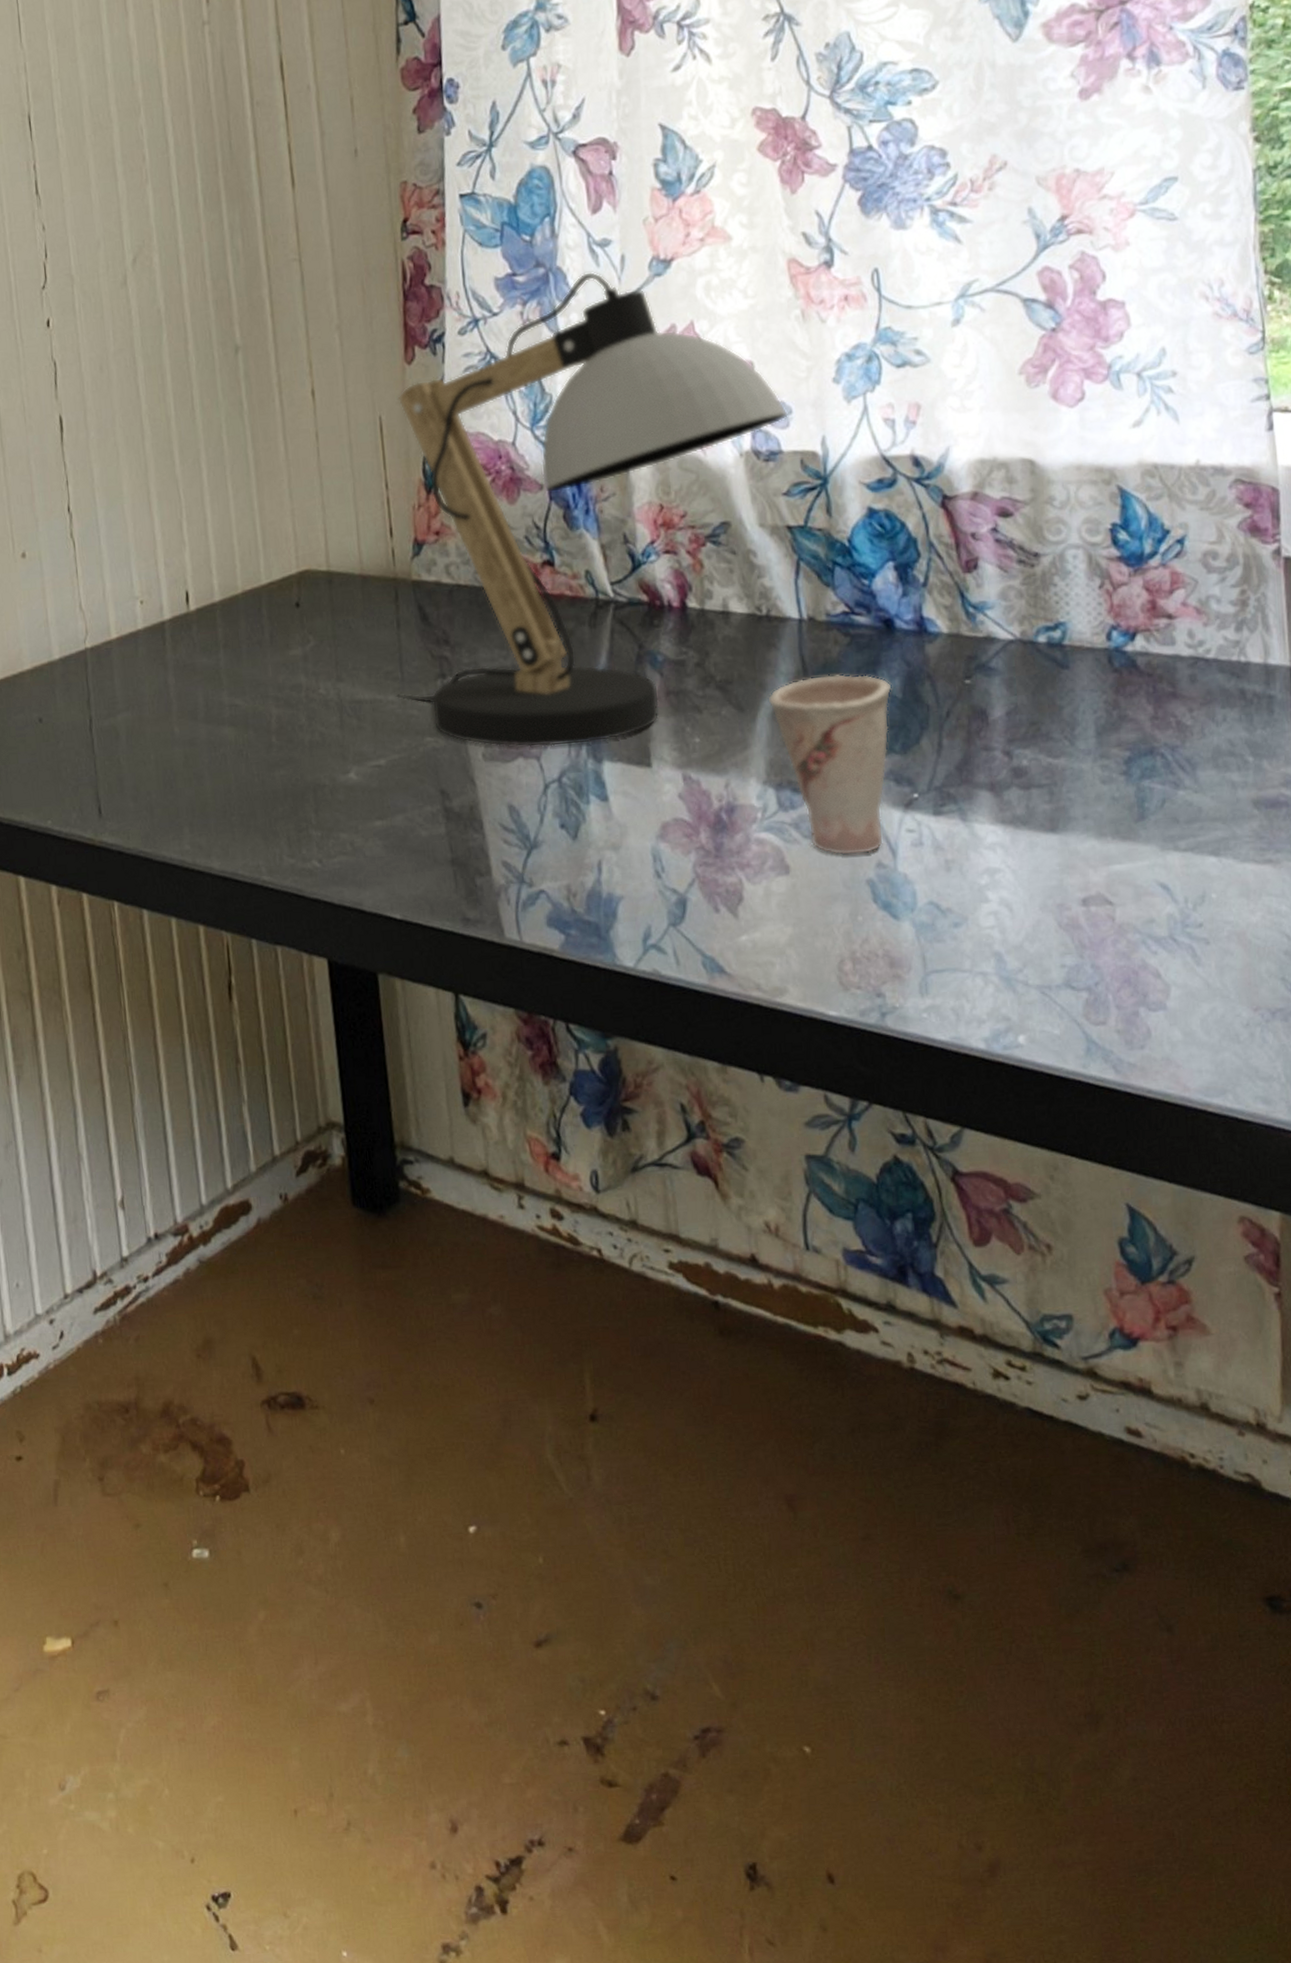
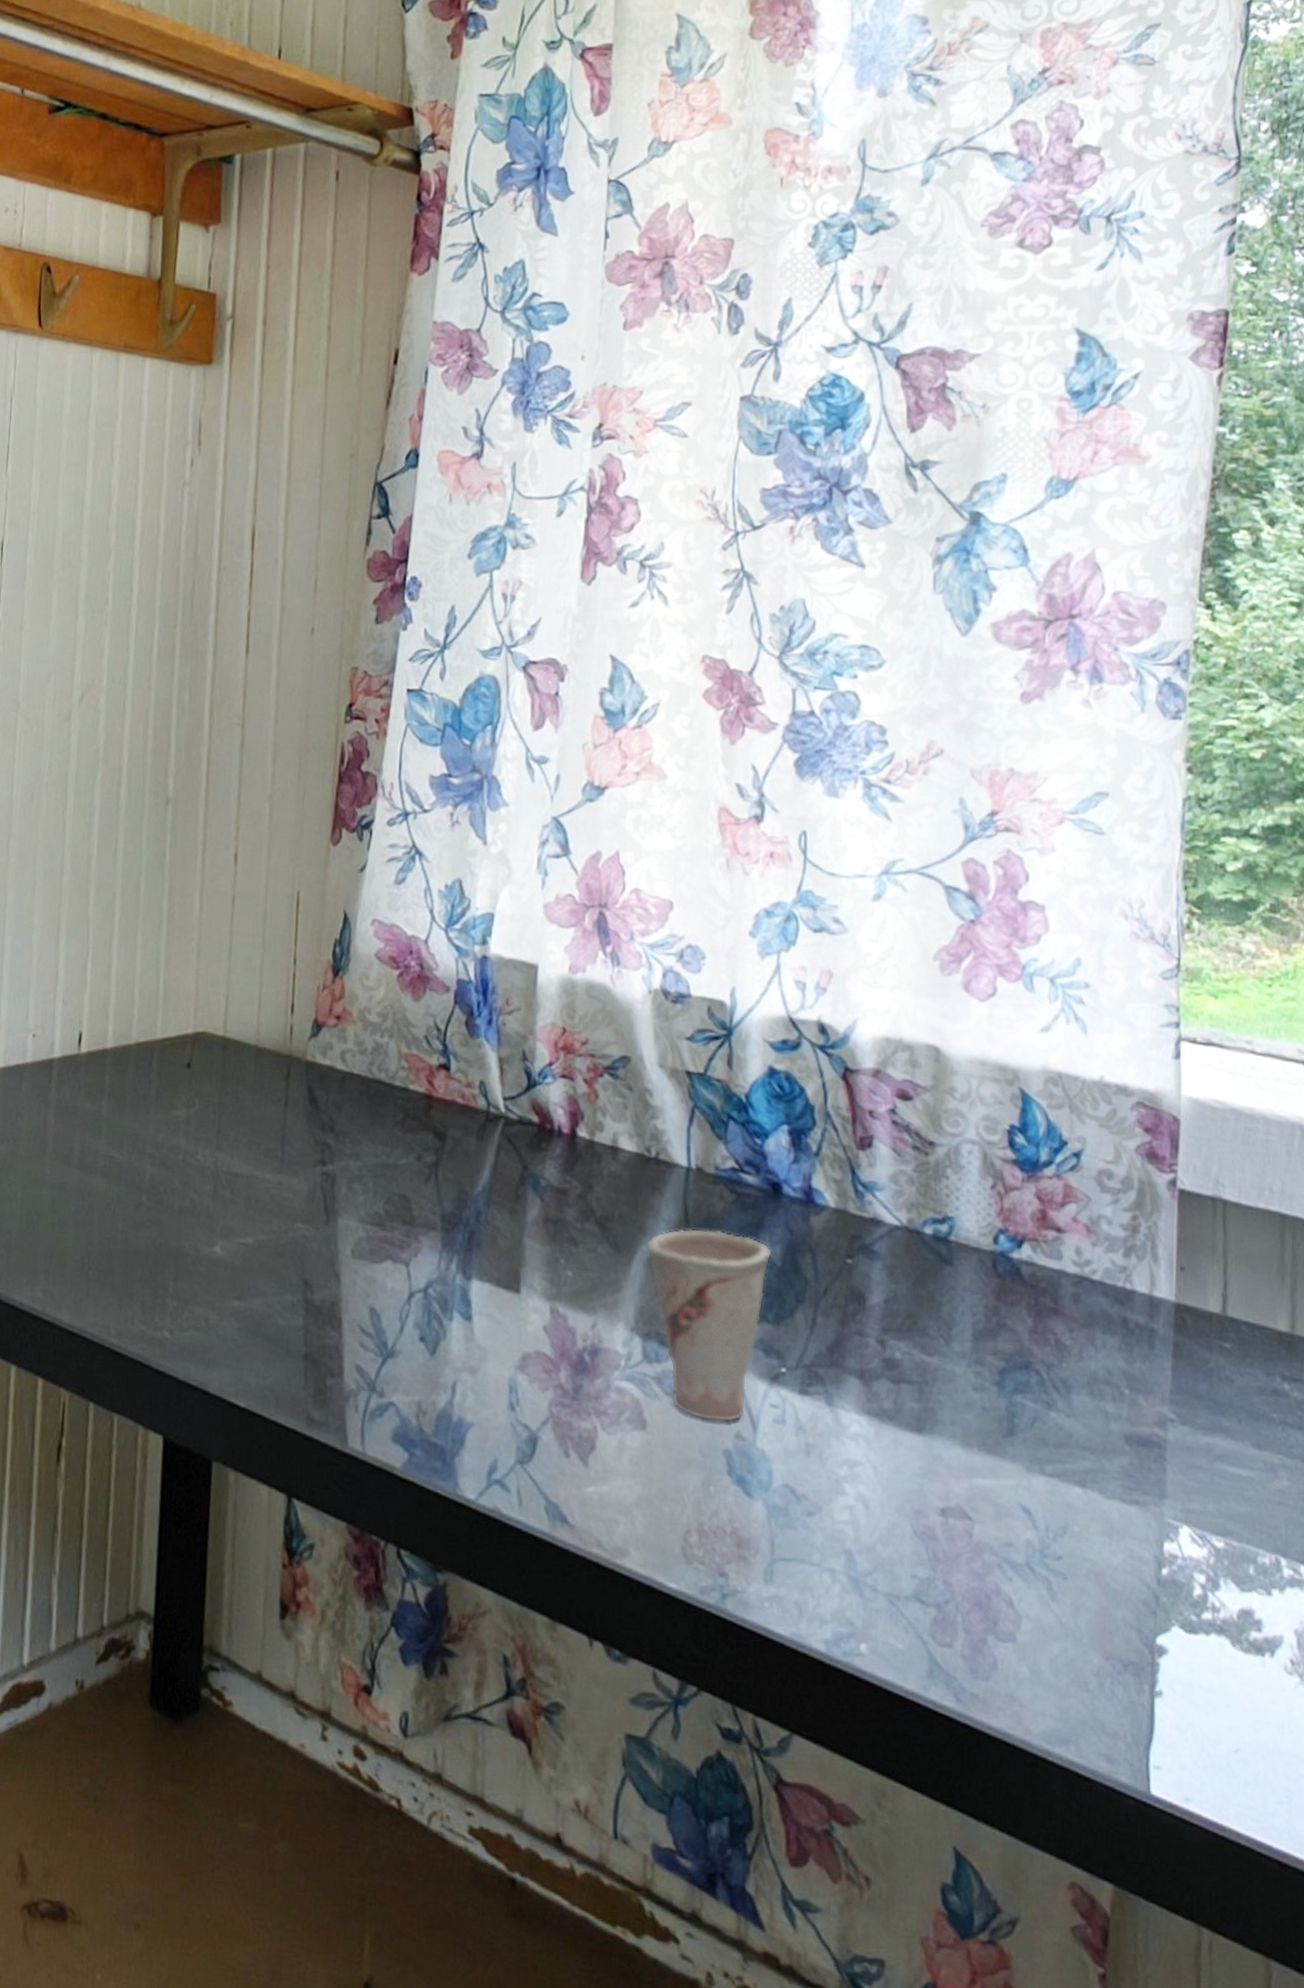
desk lamp: present [396,271,788,747] -> none [273,785,701,1258]

